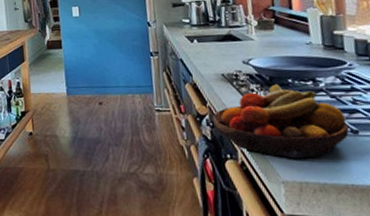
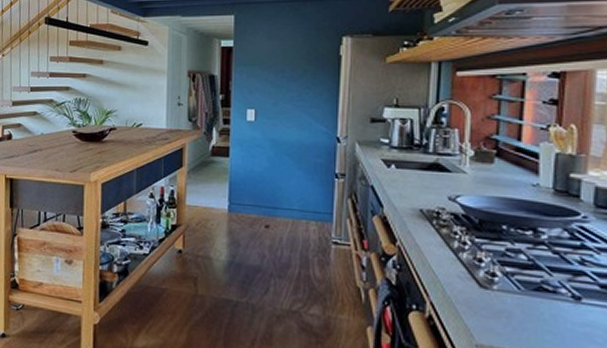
fruit bowl: present [212,84,349,159] -> none [401,229,569,322]

